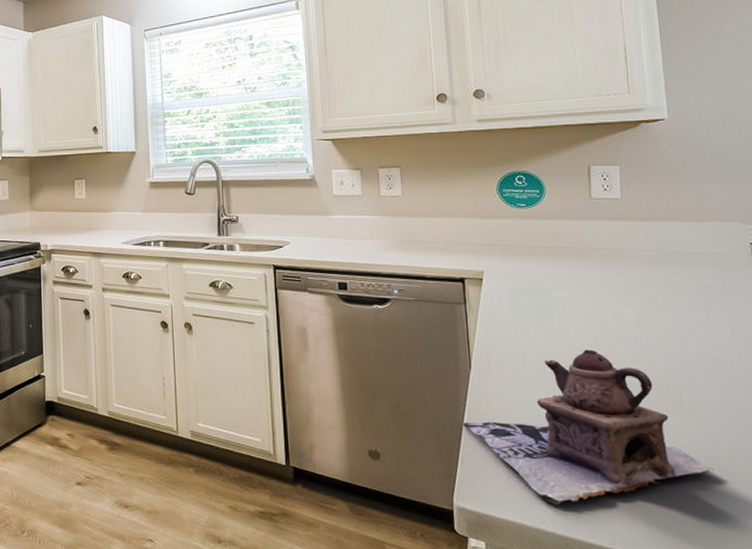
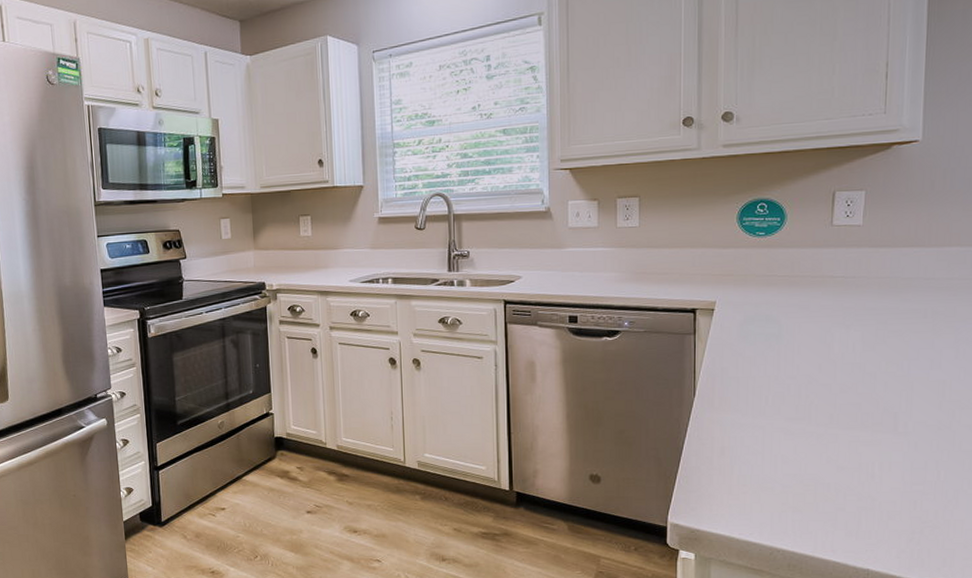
teapot: present [462,349,715,506] -> none [682,375,919,520]

